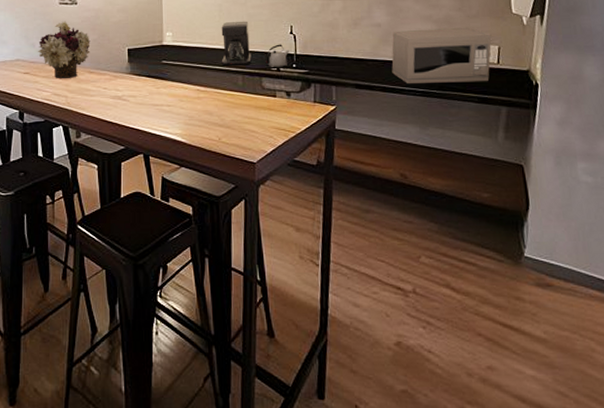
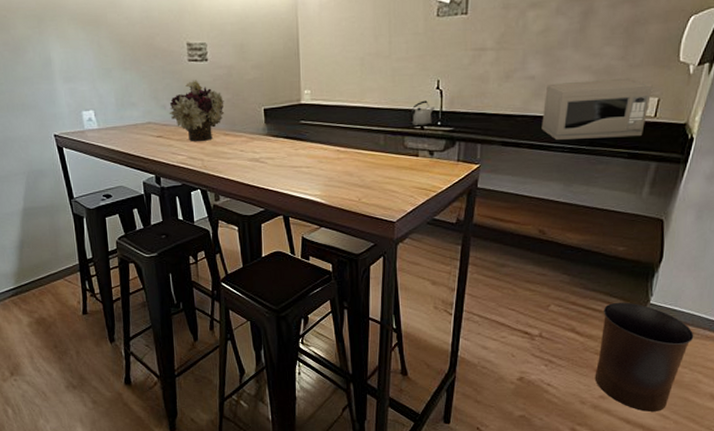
coffee maker: present [221,21,252,66] -> none [362,75,394,125]
waste bin: none [476,254,578,387] -> present [594,302,694,412]

